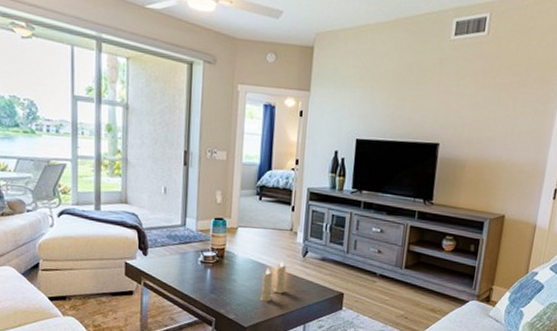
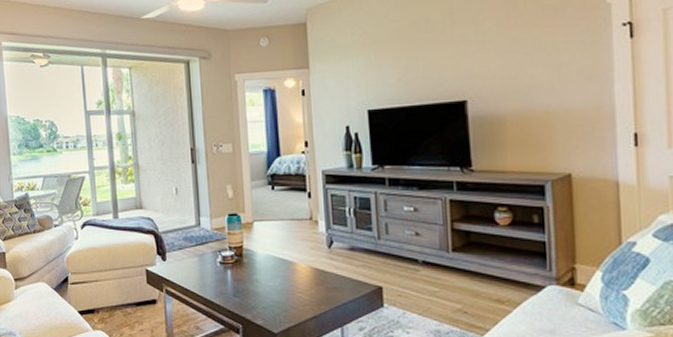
candle: present [260,261,287,302] -> none [287,255,315,303]

